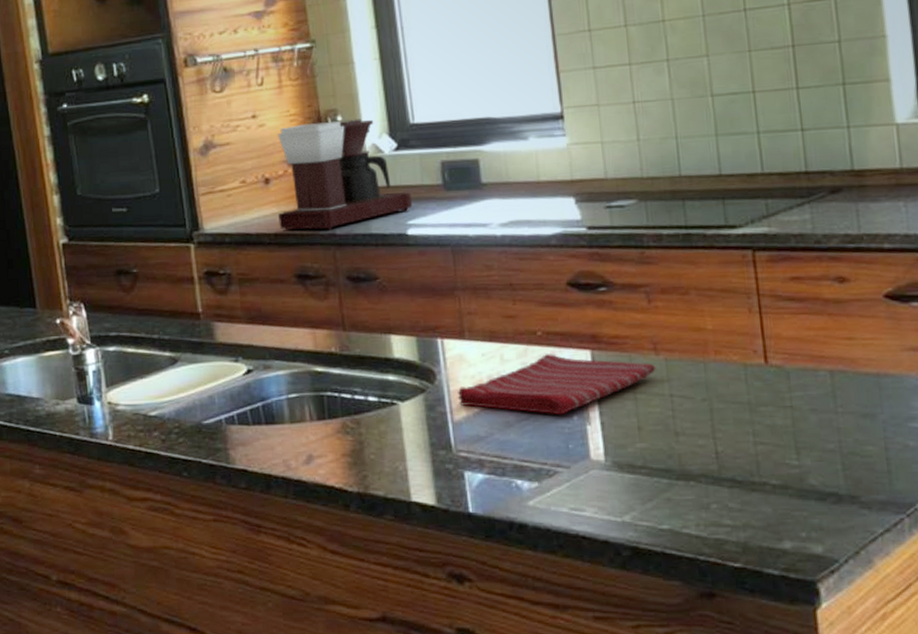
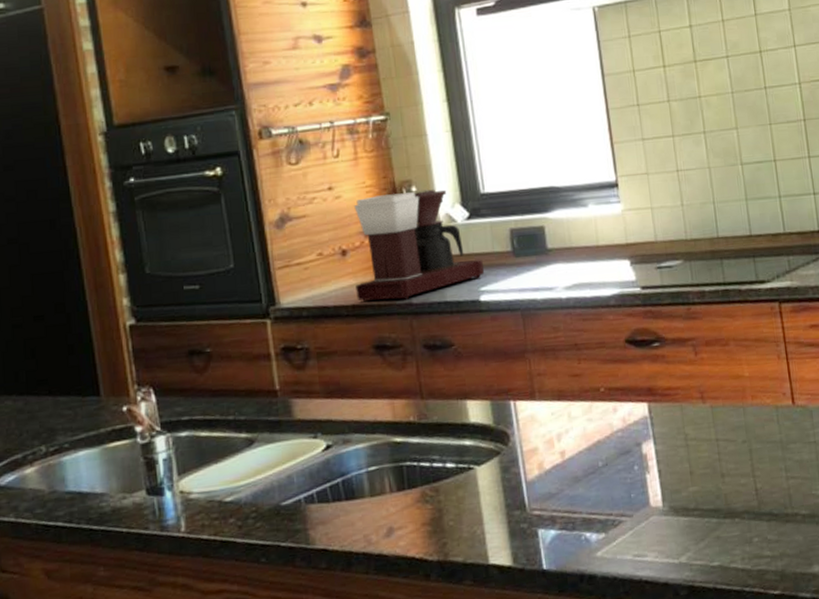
dish towel: present [457,354,656,415] -> none [530,408,704,467]

